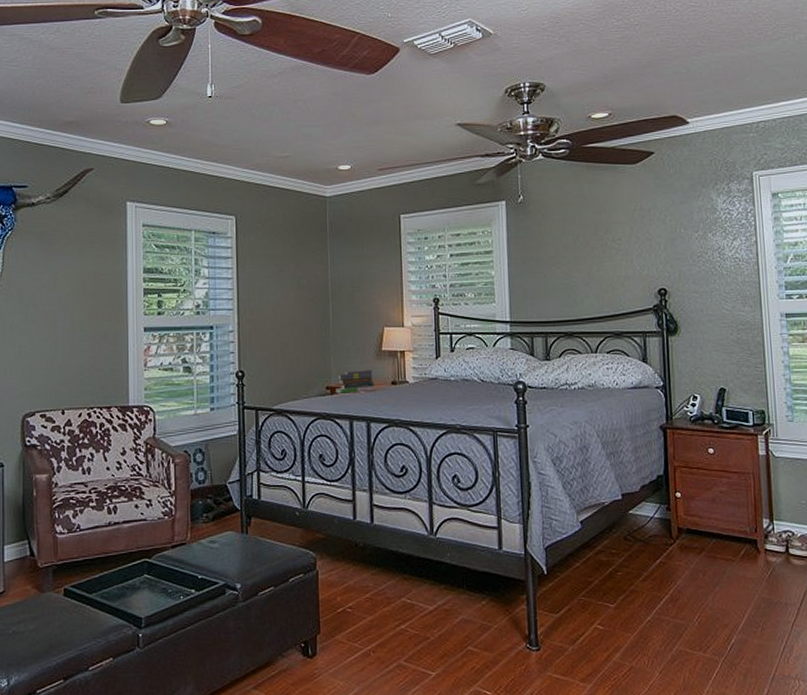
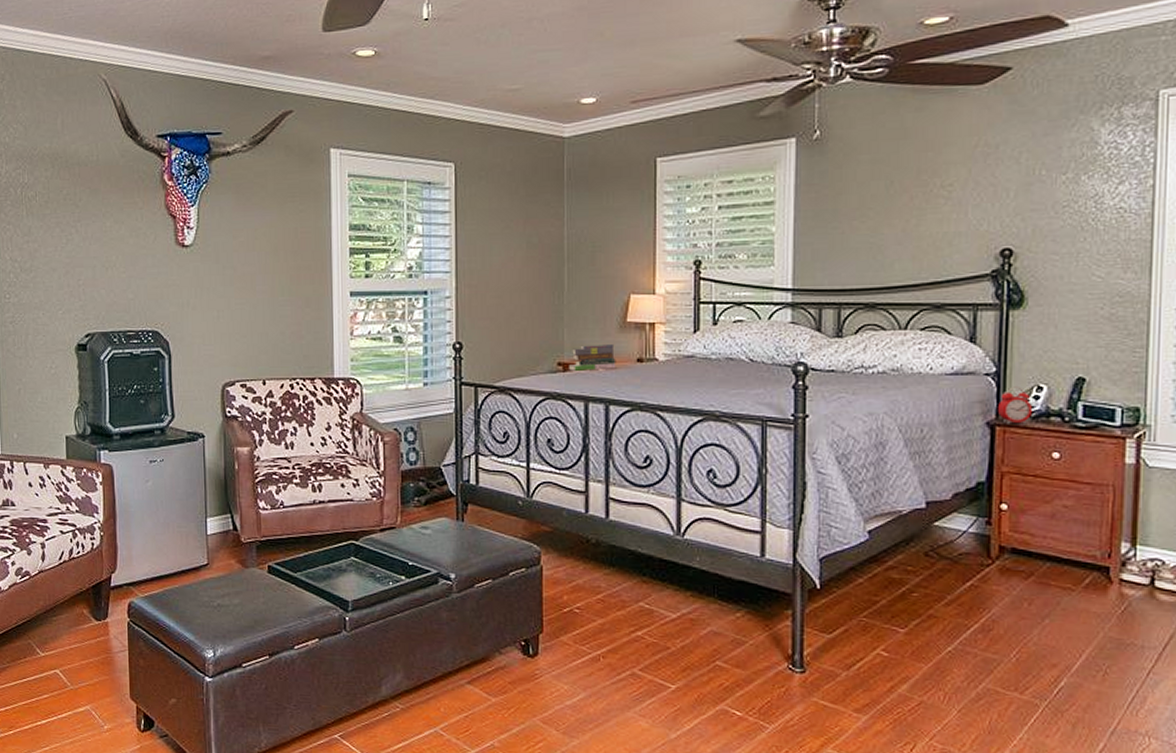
alarm clock: none [667,397,692,427] -> present [998,387,1033,424]

